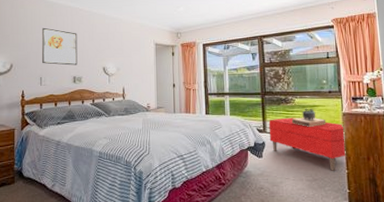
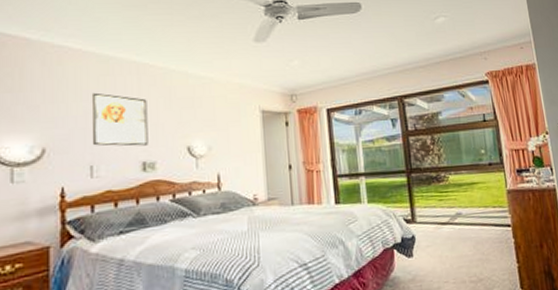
bench: present [268,117,346,171] -> none [418,200,515,266]
decorative urn: present [291,108,326,127] -> none [446,187,489,211]

